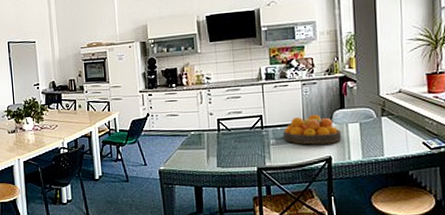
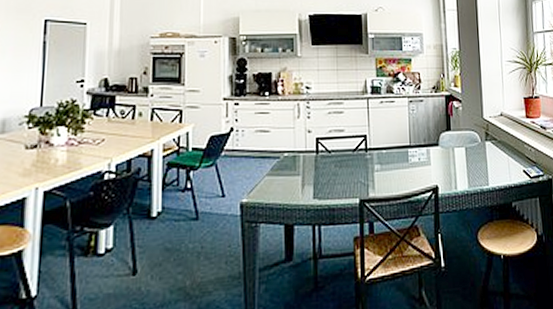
fruit bowl: present [283,114,342,145] -> none [389,136,449,172]

